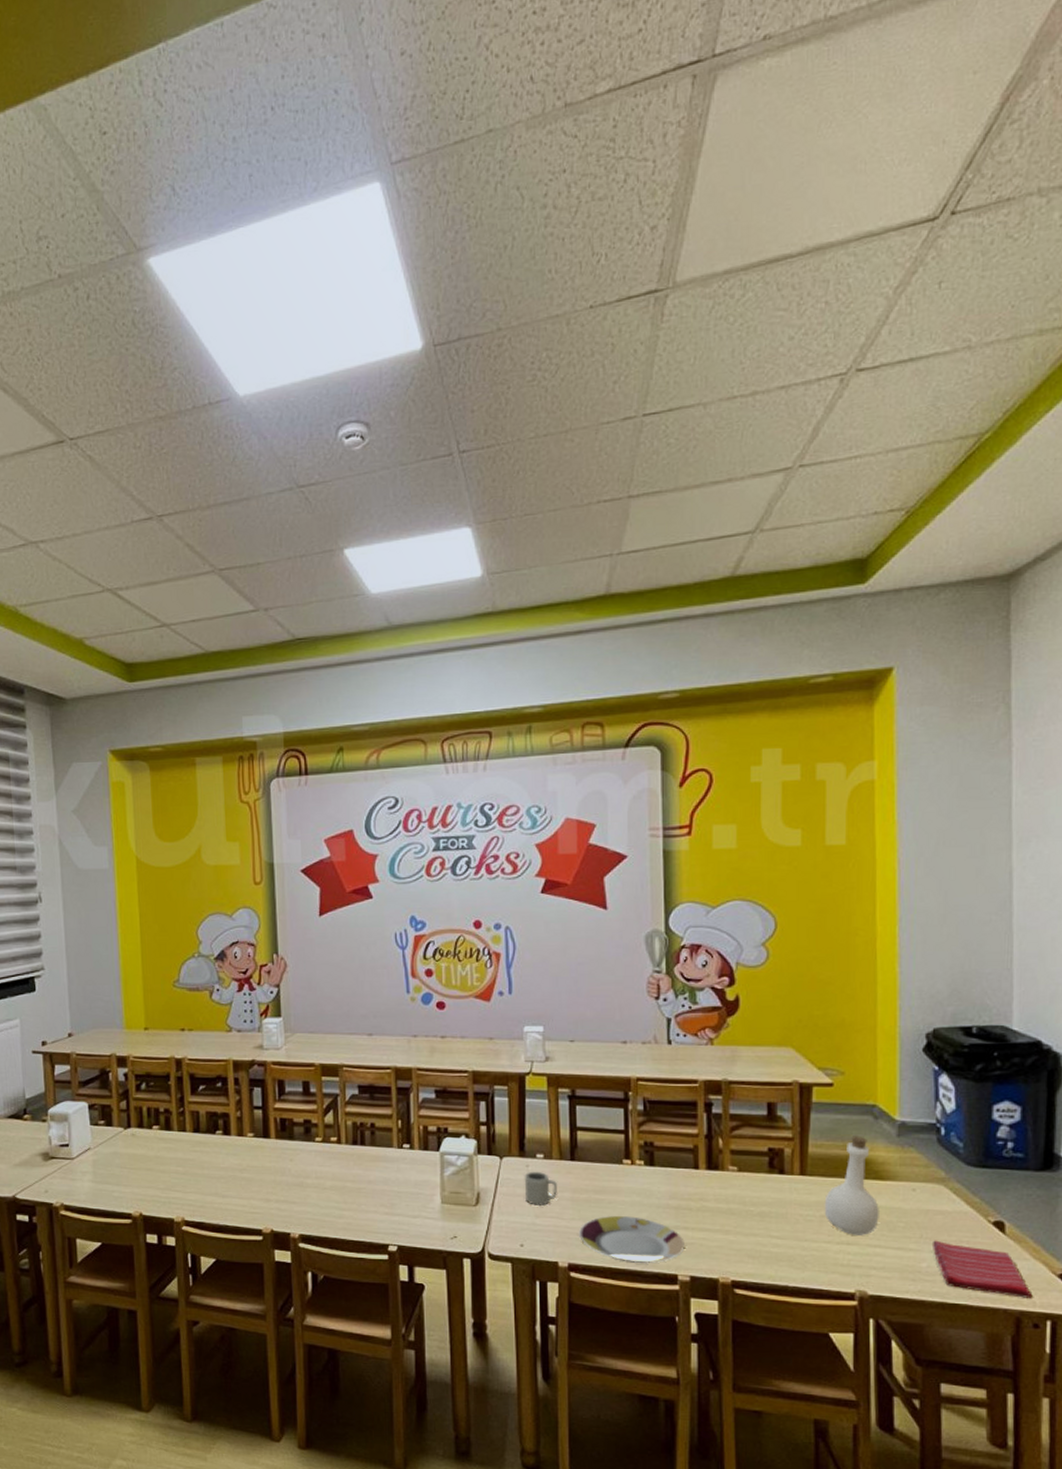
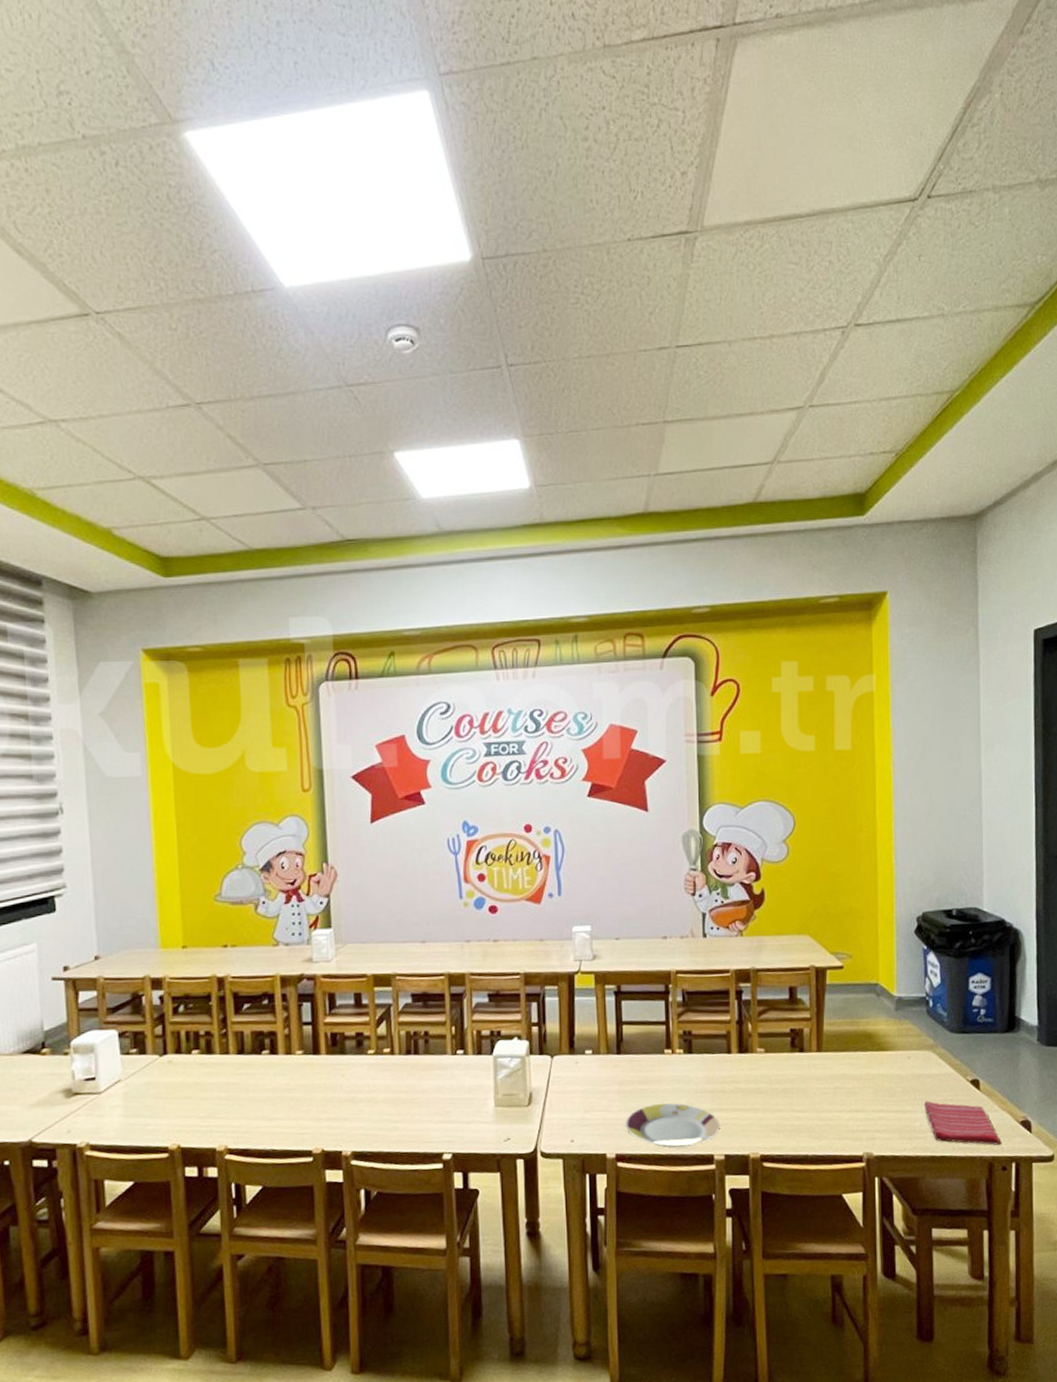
cup: present [524,1171,558,1205] -> none [574,1067,606,1101]
bottle: present [824,1136,879,1235] -> none [837,1012,882,1103]

